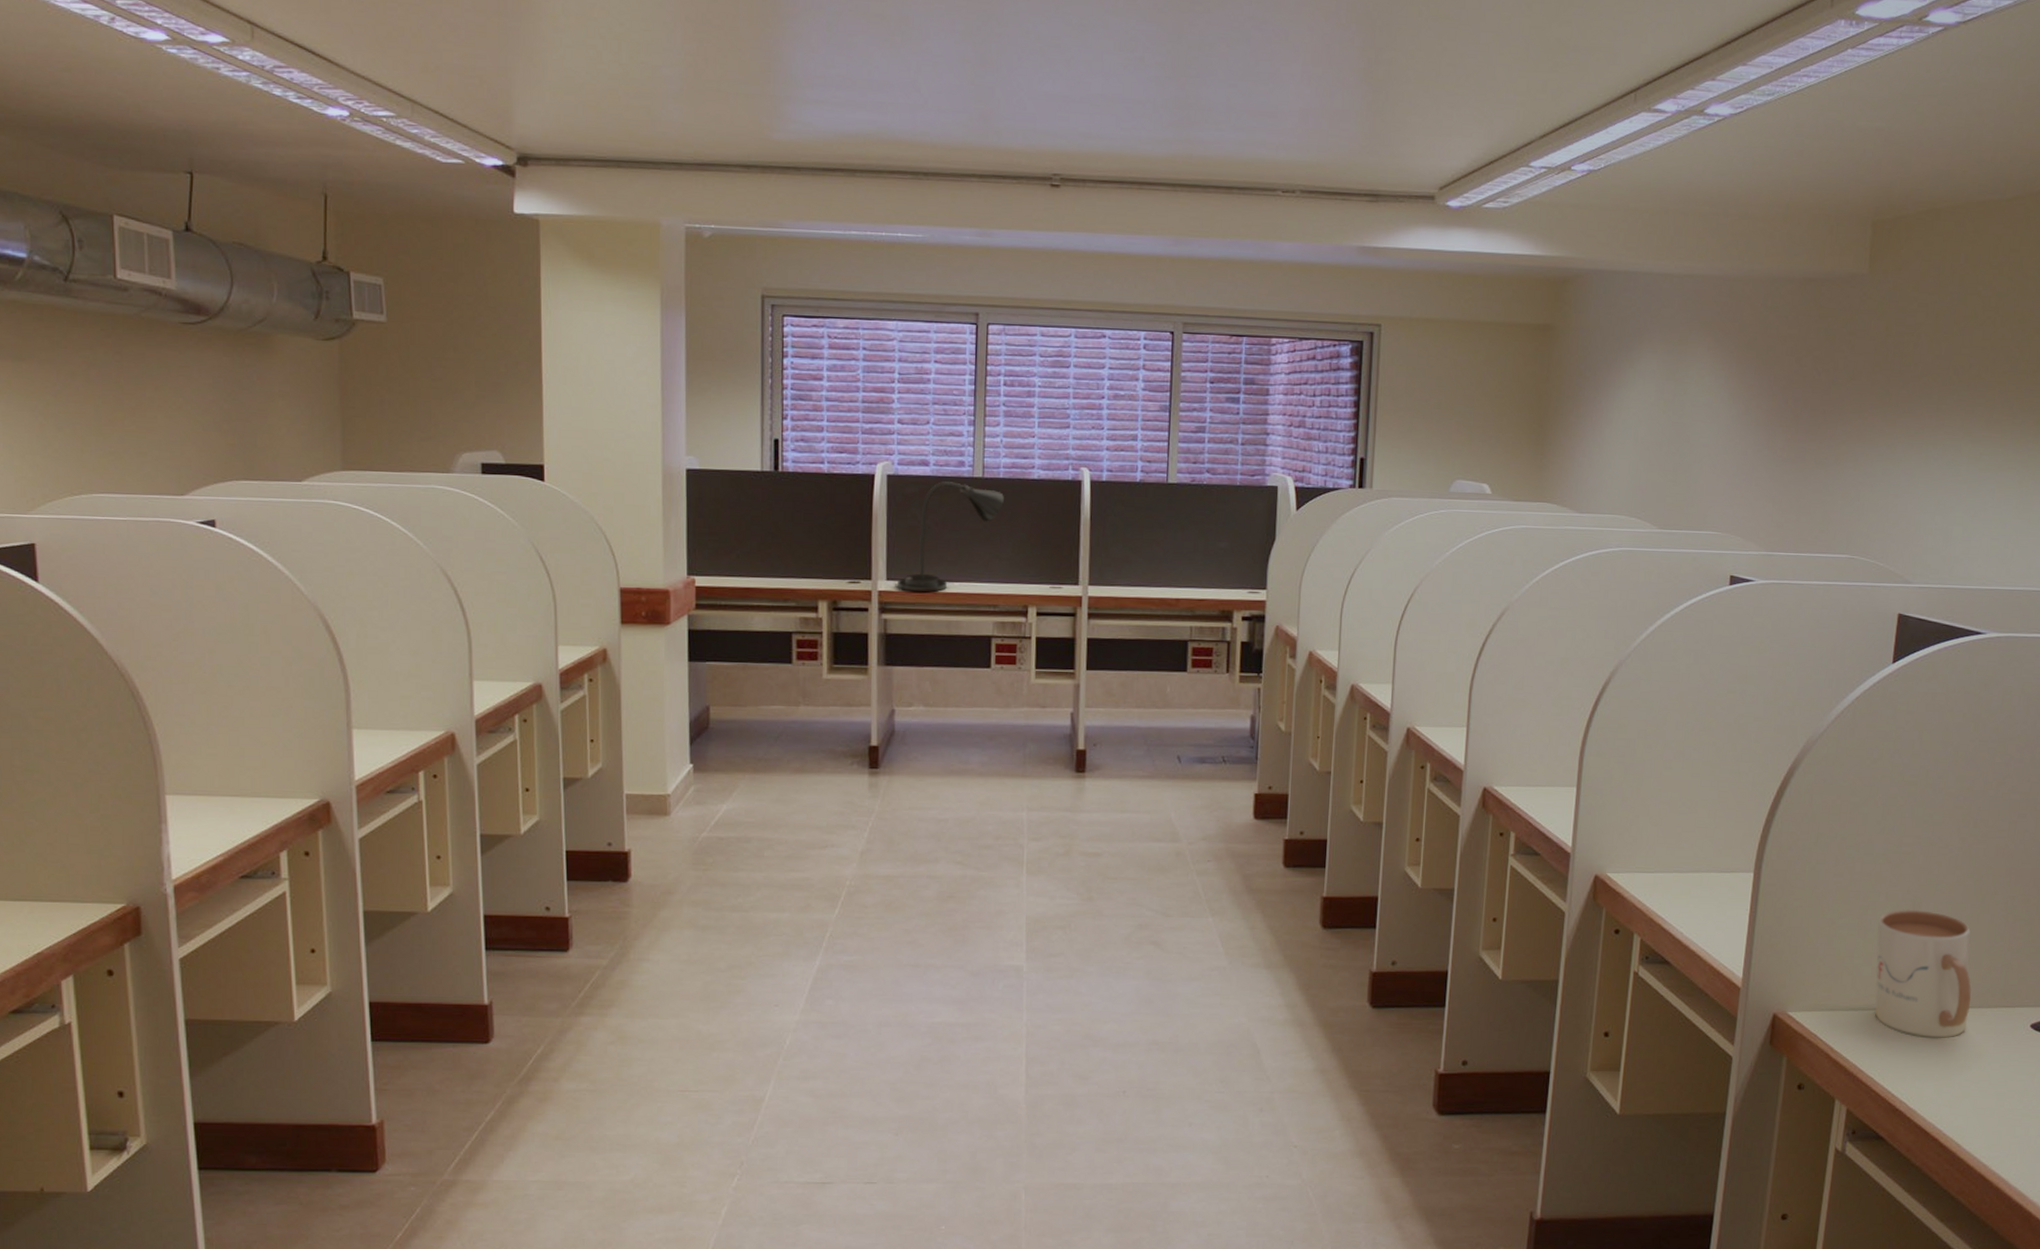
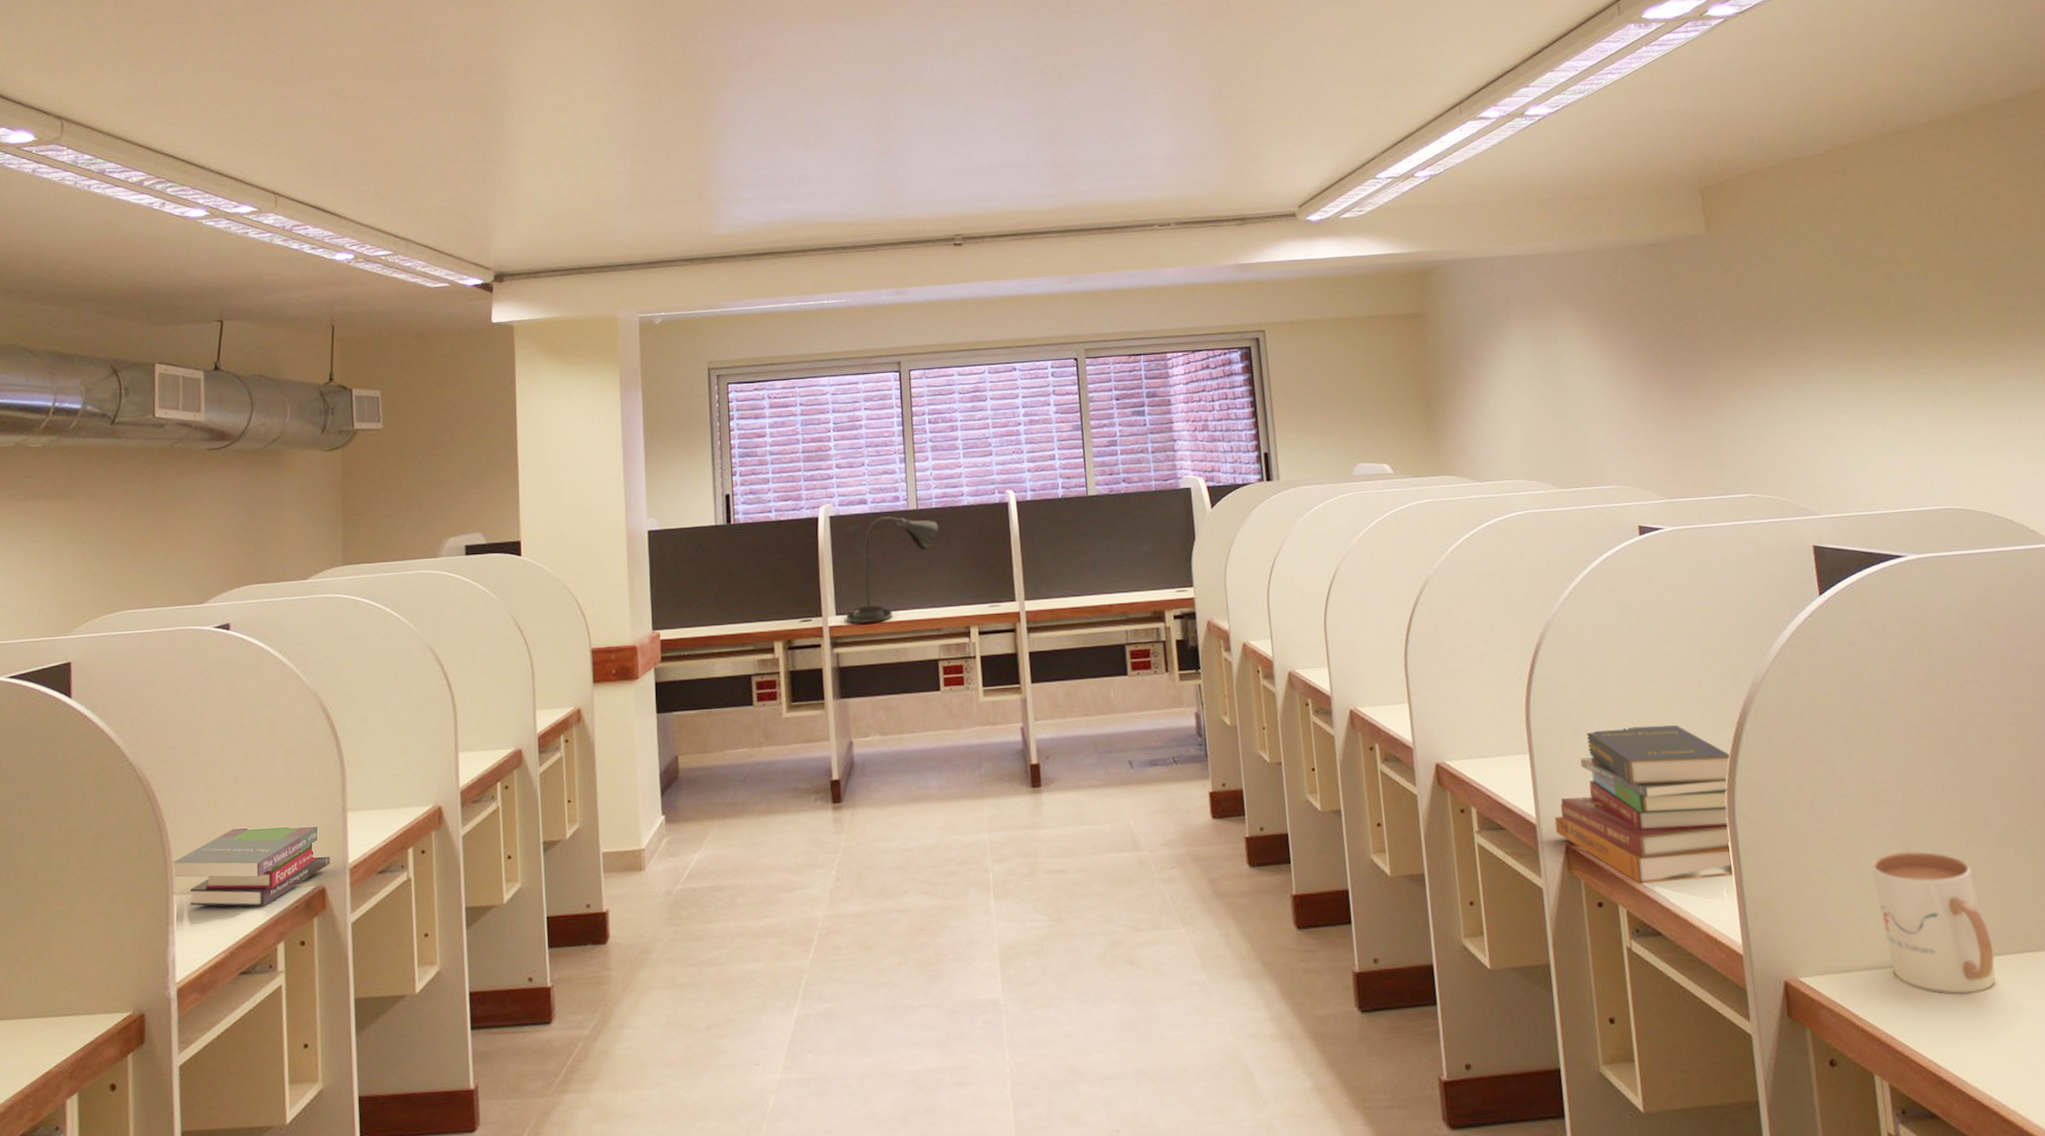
books: none [161,733,335,814] -> present [171,827,330,907]
books: none [1588,771,1772,918] -> present [1554,725,1734,884]

